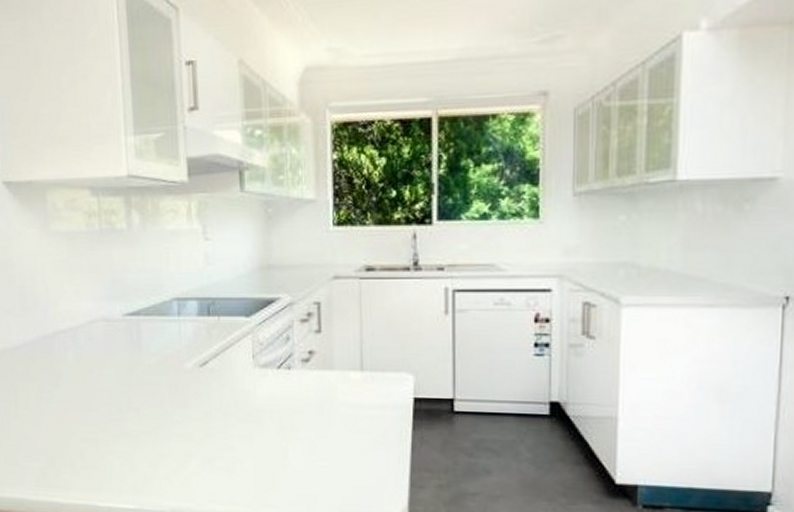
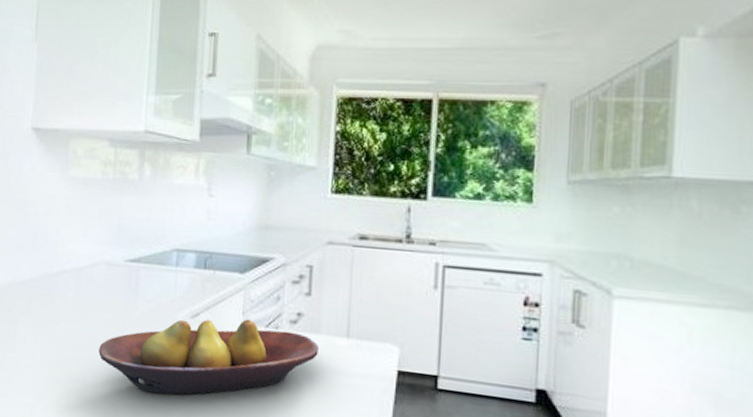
fruit bowl: none [107,362,333,445] -> present [99,319,319,395]

